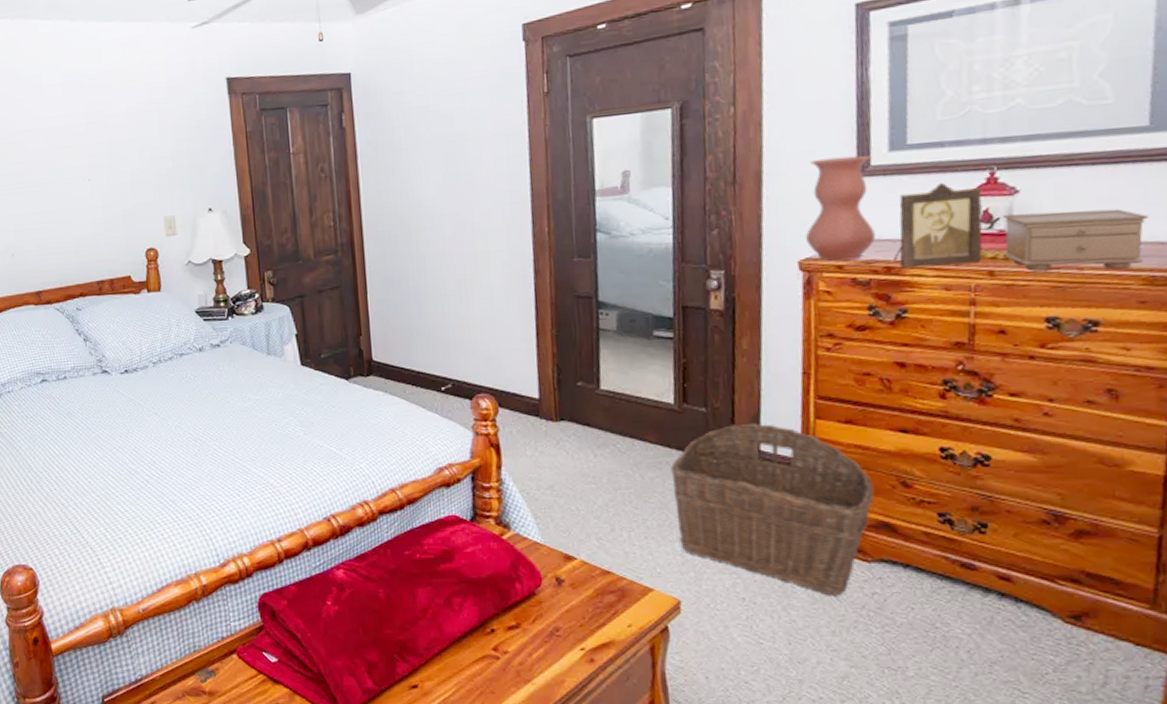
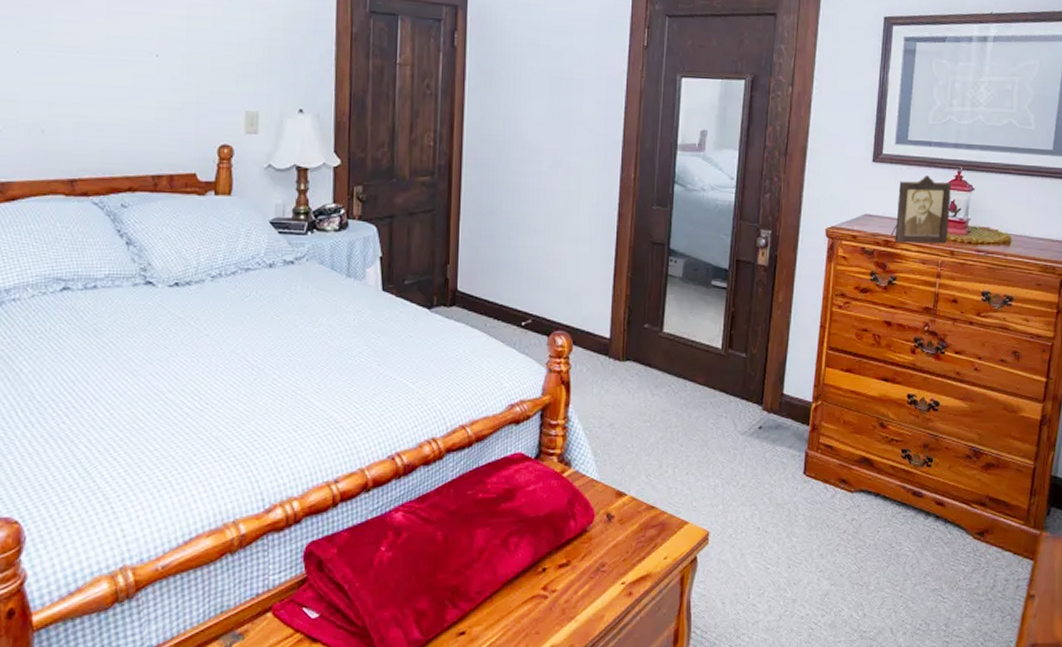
wicker basket: present [671,423,875,595] -> none [713,368,861,522]
vase: present [806,155,876,262] -> none [833,142,883,232]
jewelry box: present [1002,209,1149,271] -> none [961,207,1047,258]

